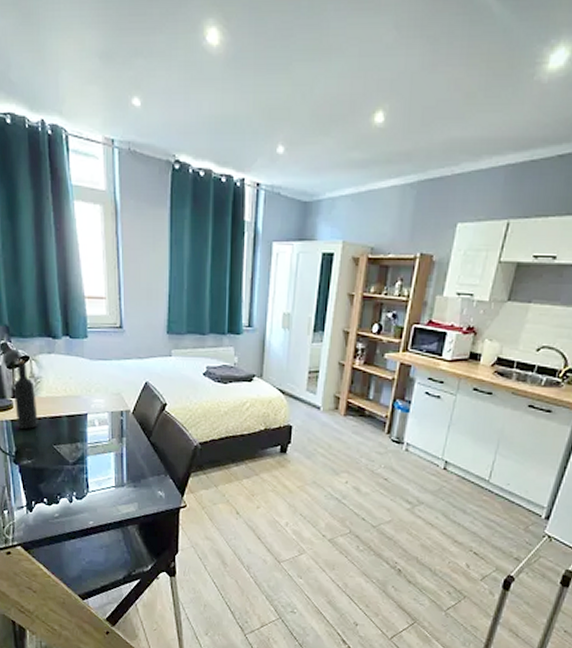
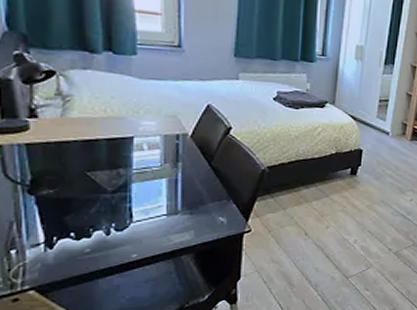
wine bottle: present [13,360,38,429] -> none [30,75,66,154]

